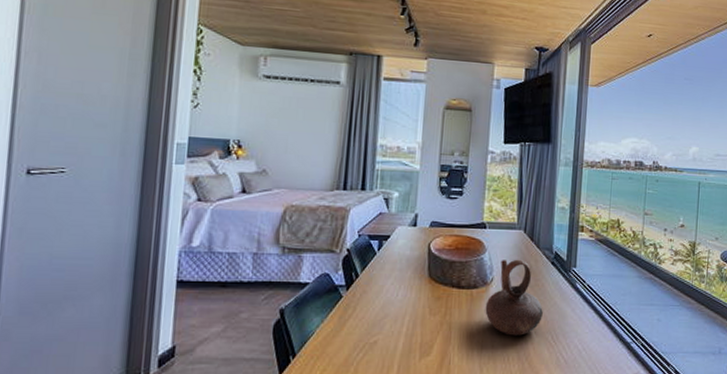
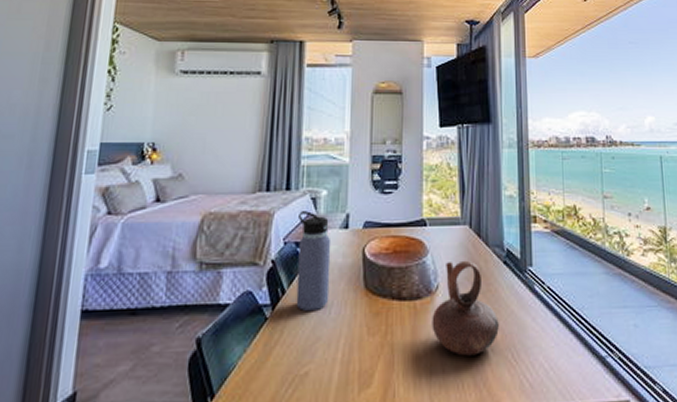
water bottle: none [368,209,401,294] -> present [296,211,331,312]

